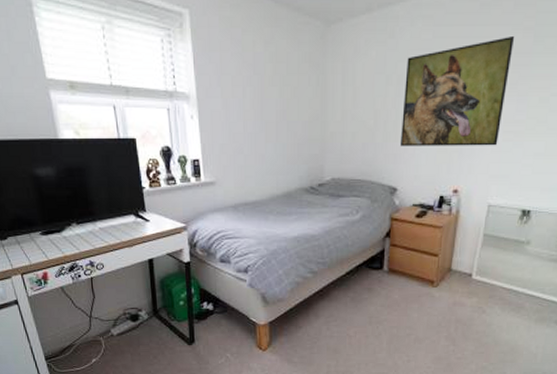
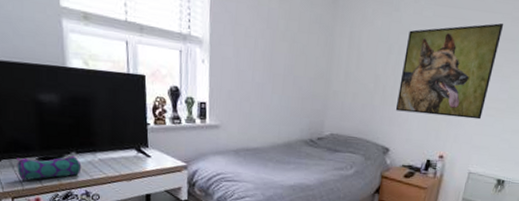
pencil case: none [21,226,84,256] -> present [17,155,82,180]

